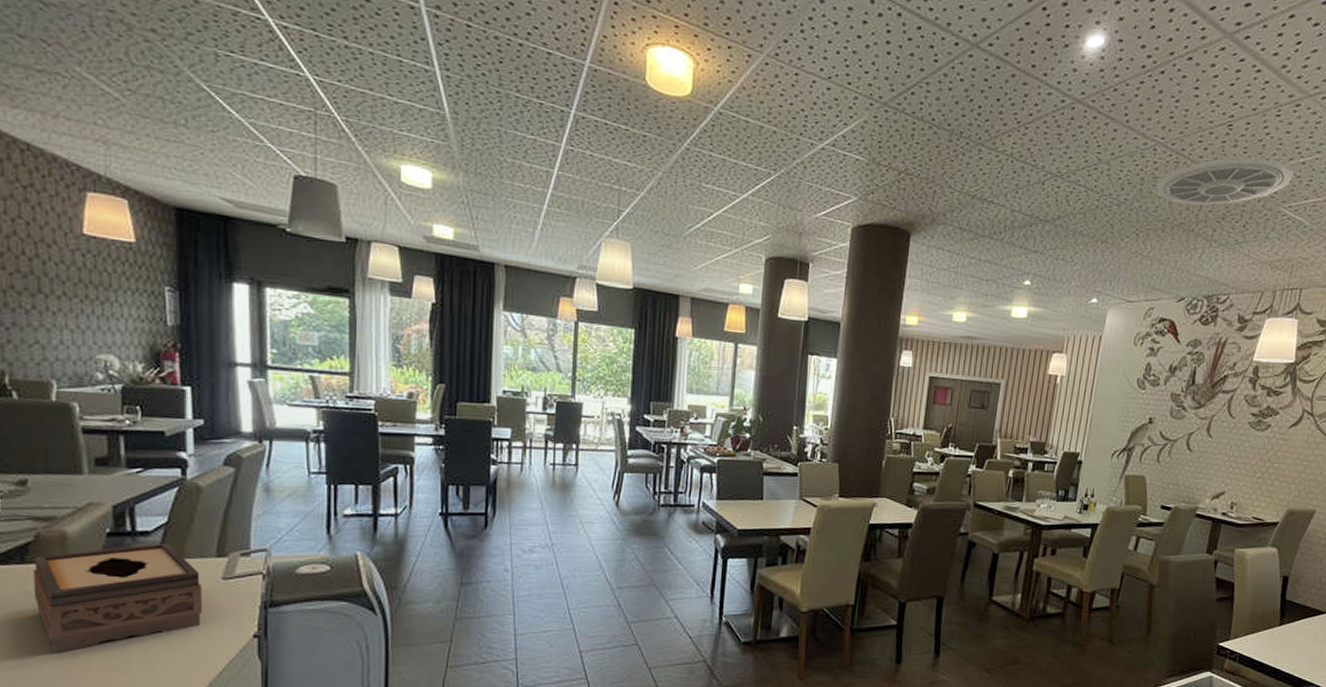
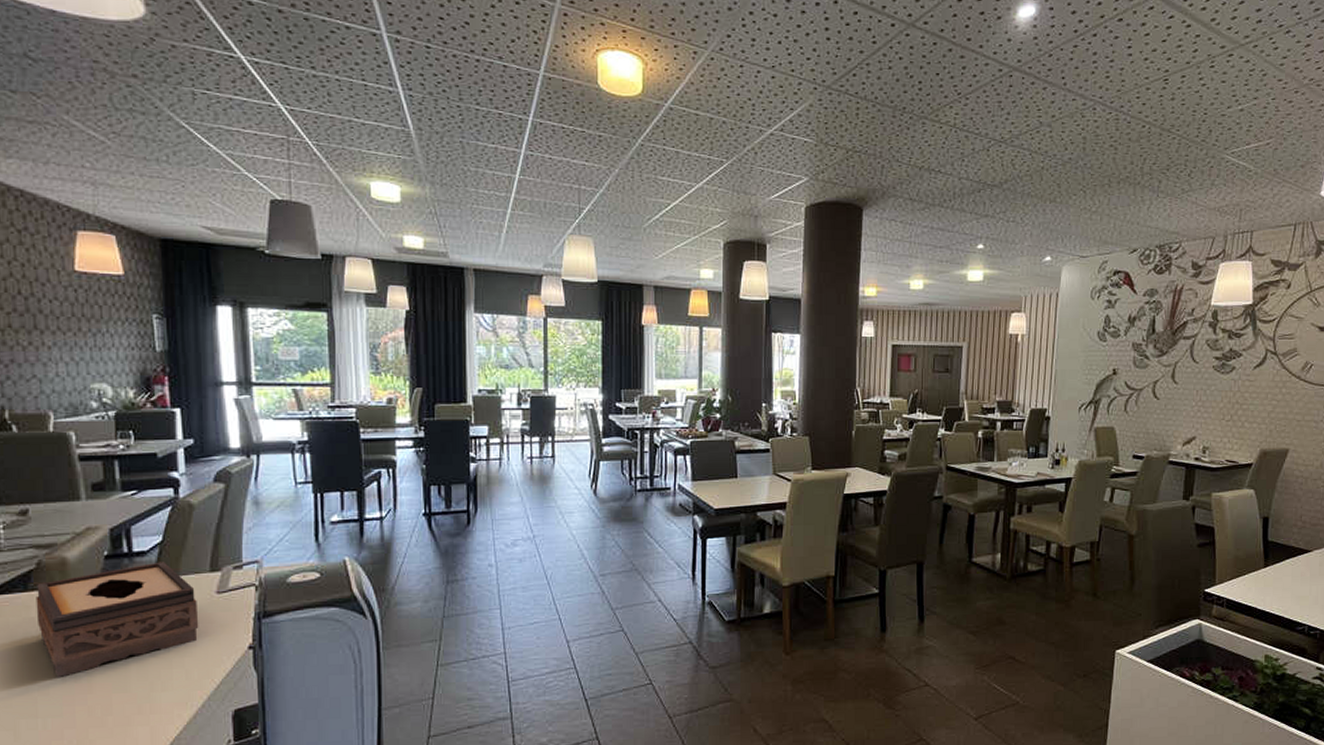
ceiling vent: present [1156,157,1294,206] -> none [1099,109,1233,159]

